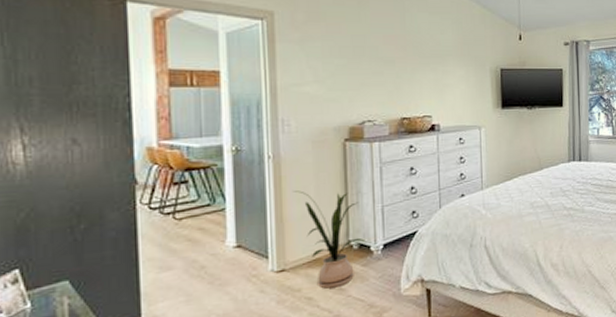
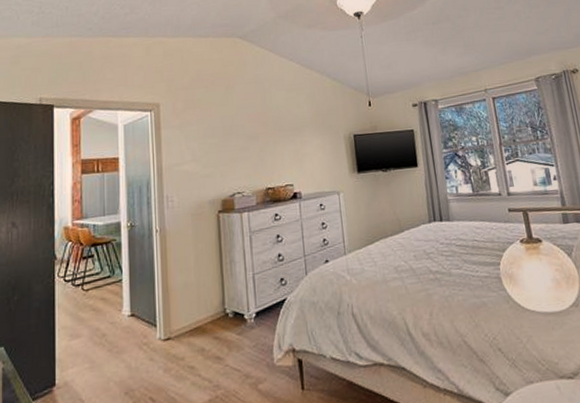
house plant: present [294,190,365,289] -> none [177,261,239,358]

